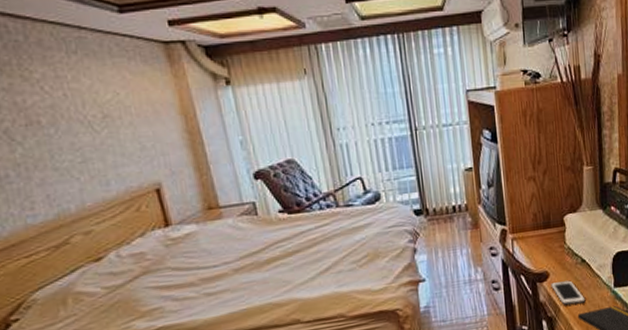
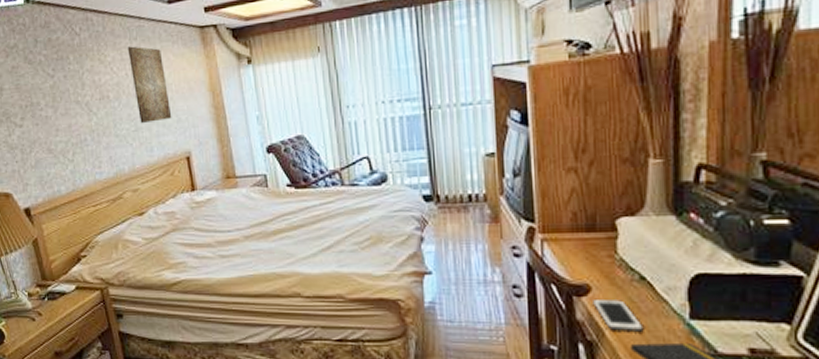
wall art: none [63,61,134,154] -> present [127,46,172,124]

